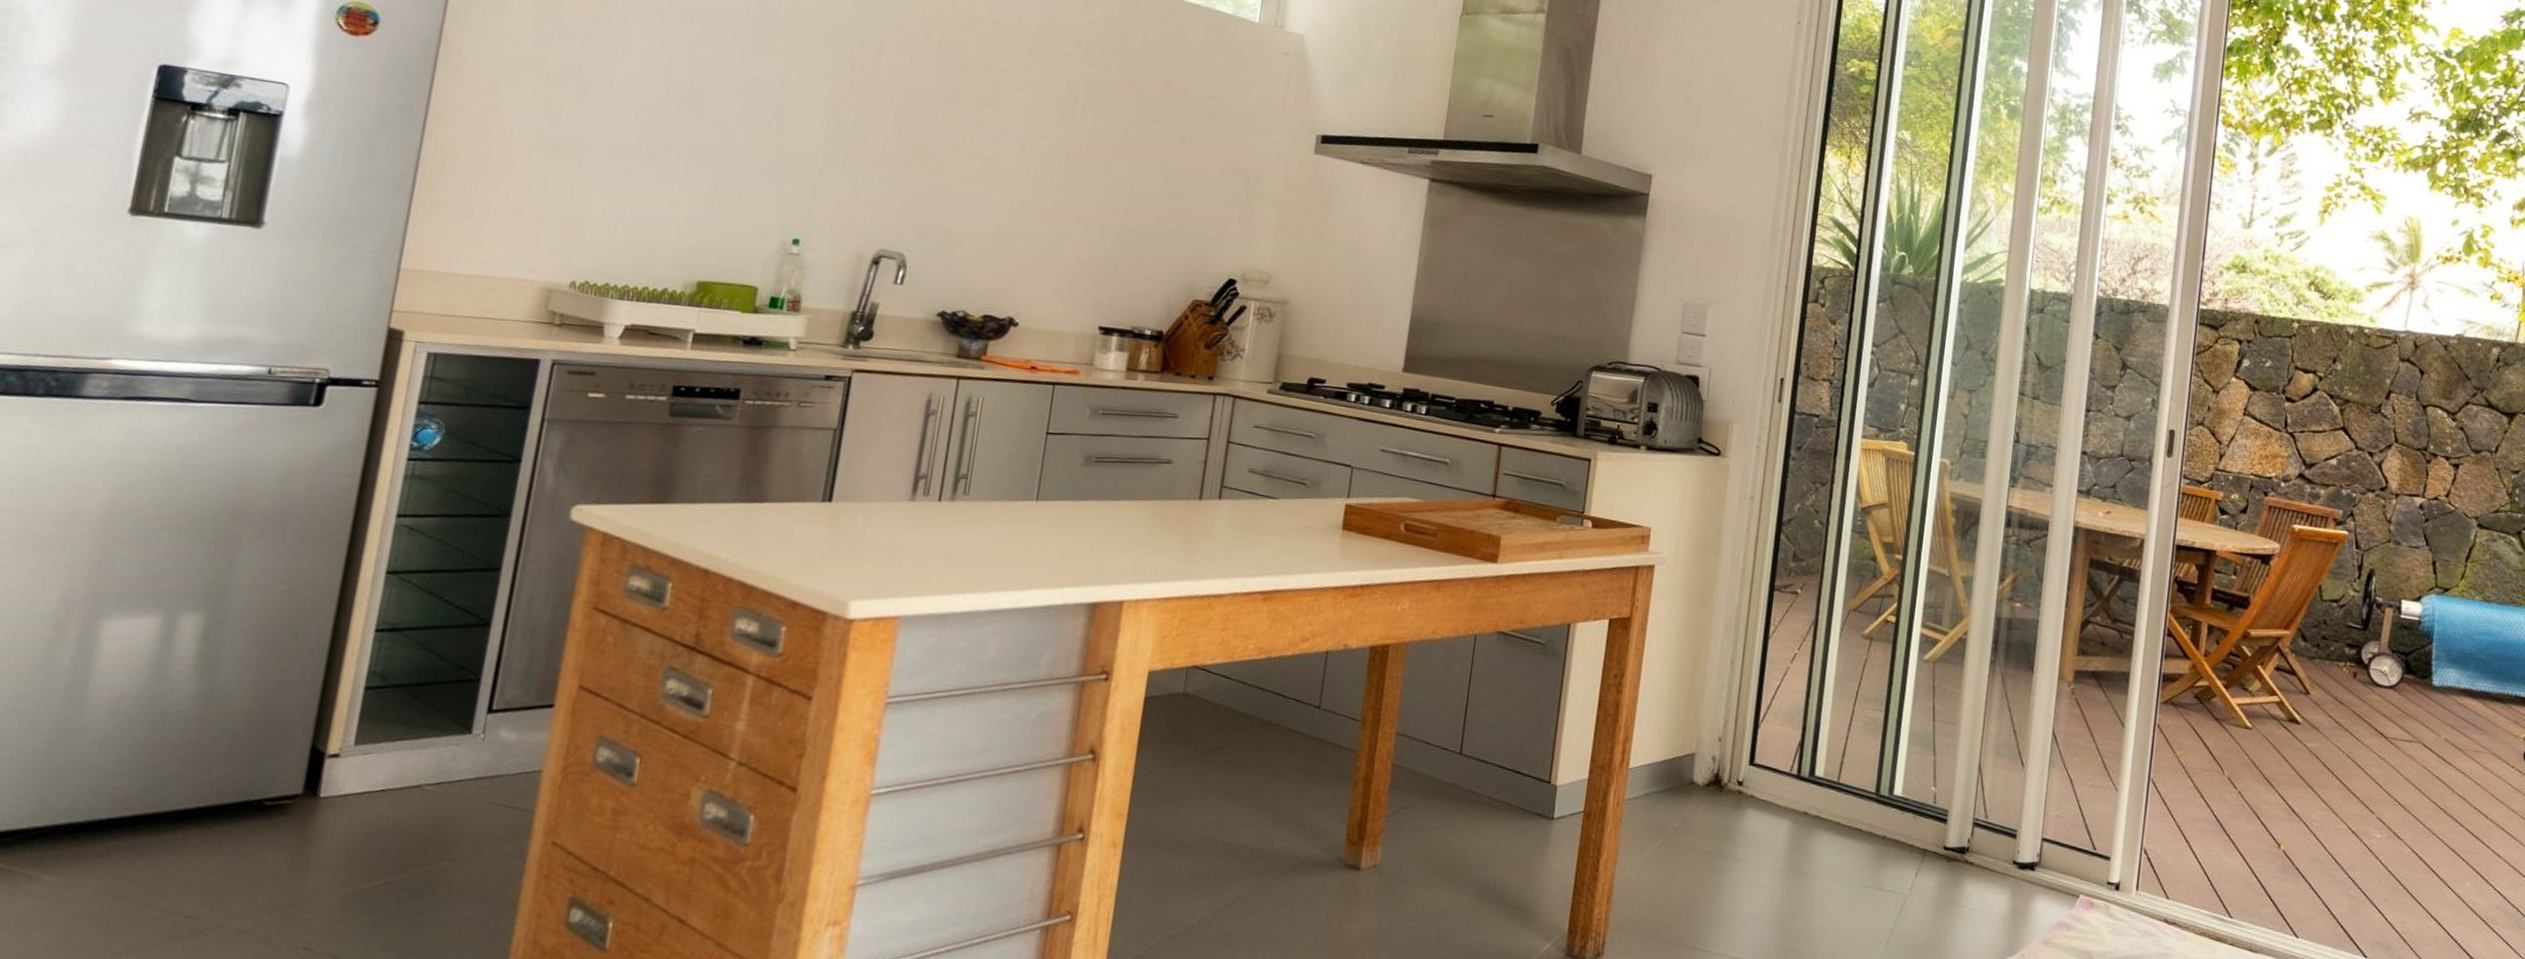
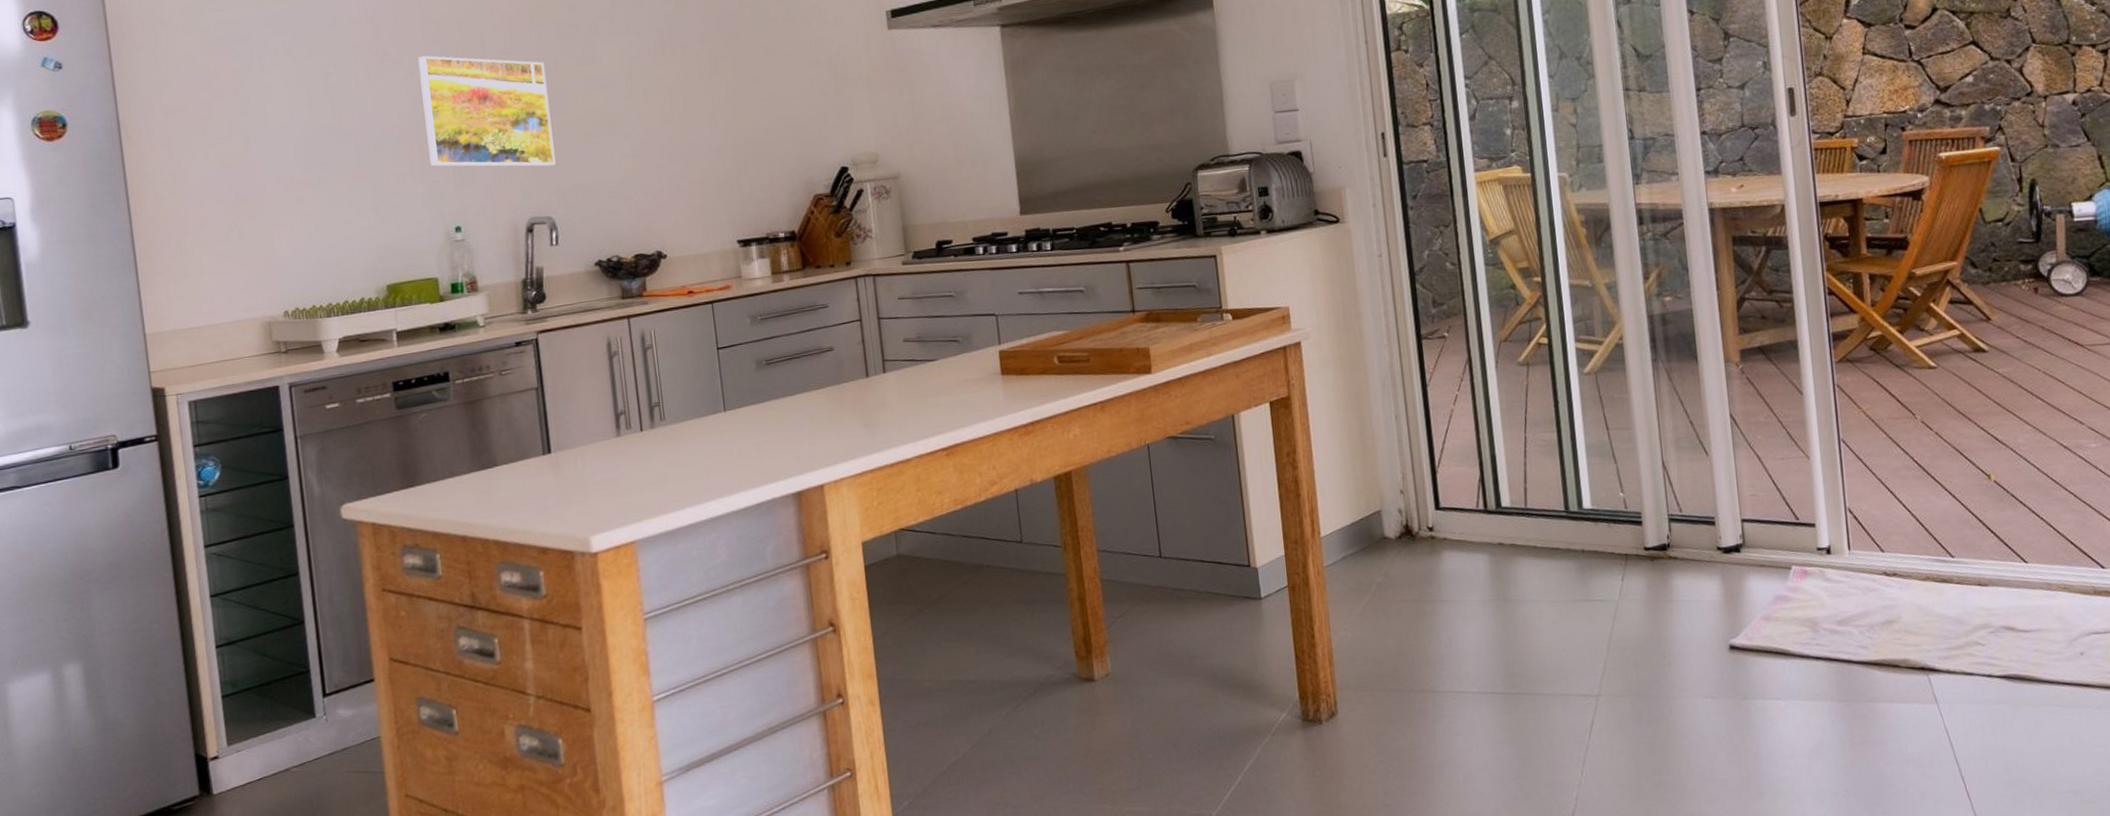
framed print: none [784,53,941,202] -> present [418,55,556,167]

